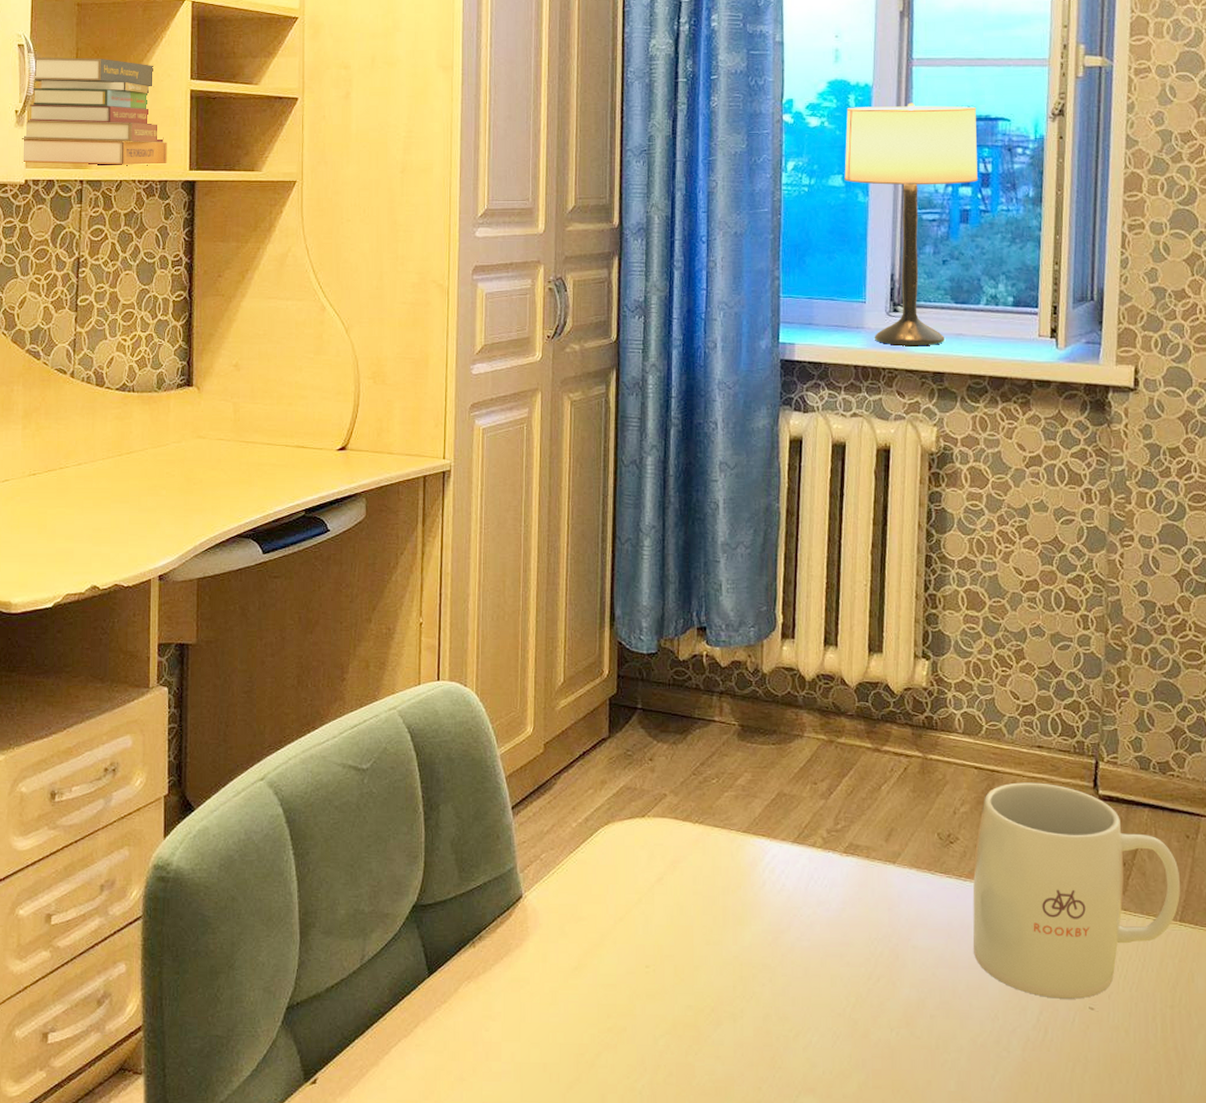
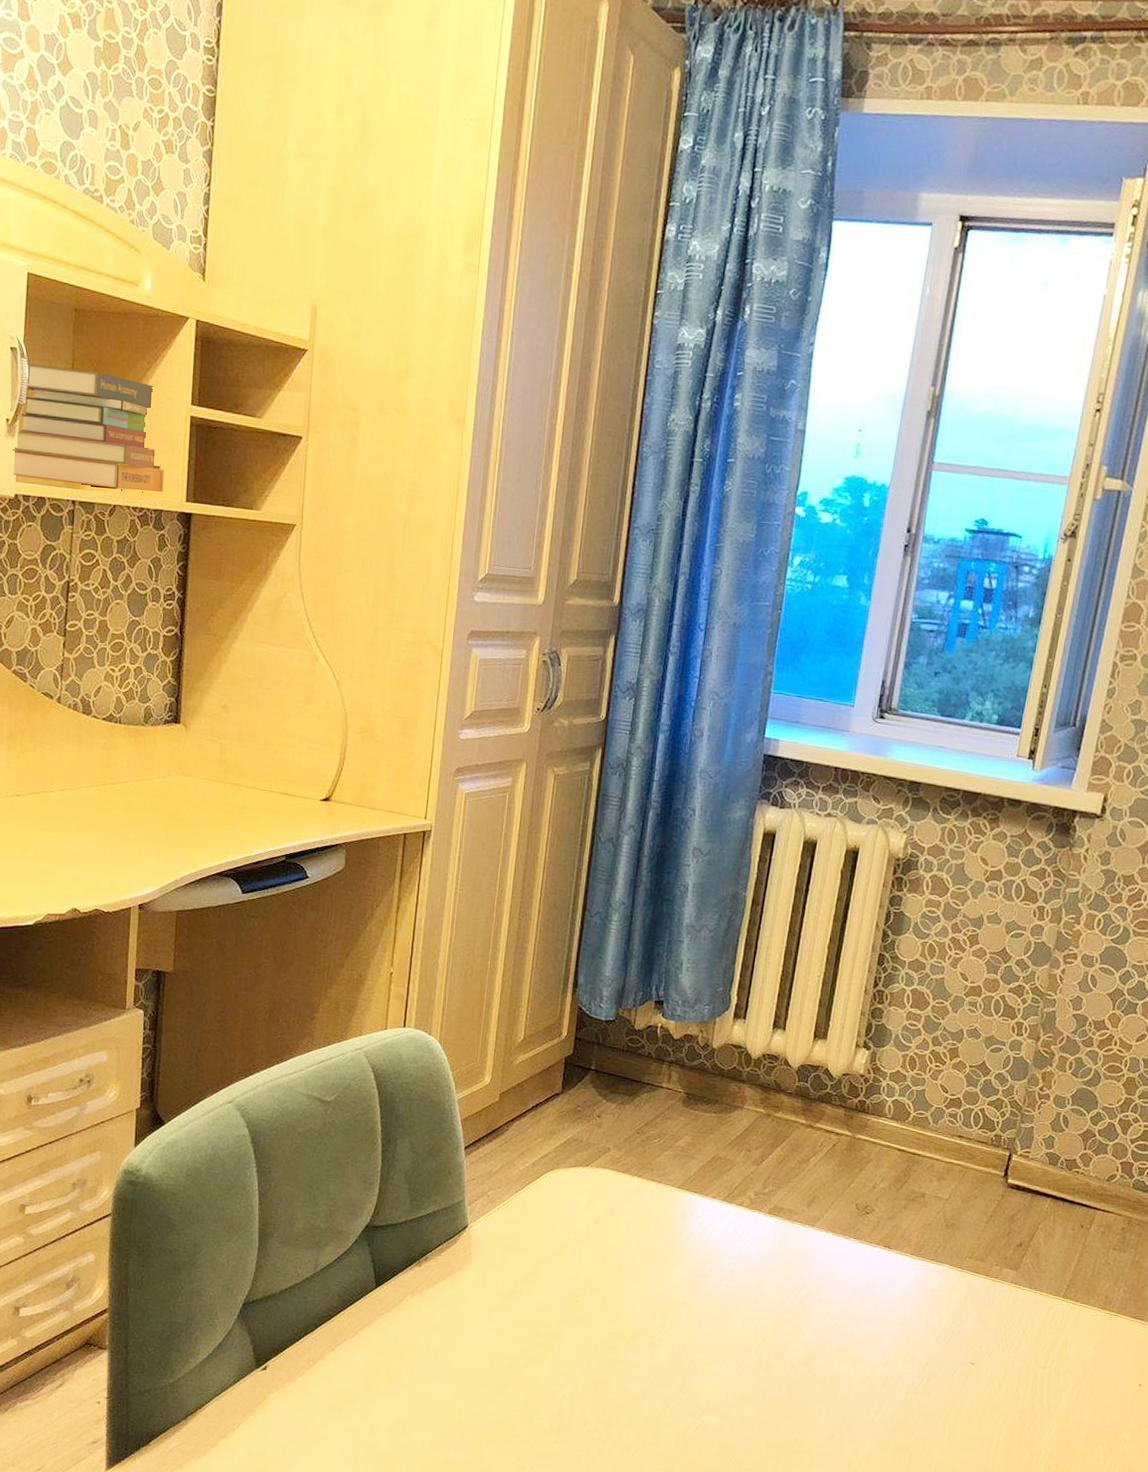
table lamp: present [844,102,979,347] -> none [849,506,991,755]
mug: present [972,782,1181,999] -> none [874,1166,1070,1355]

